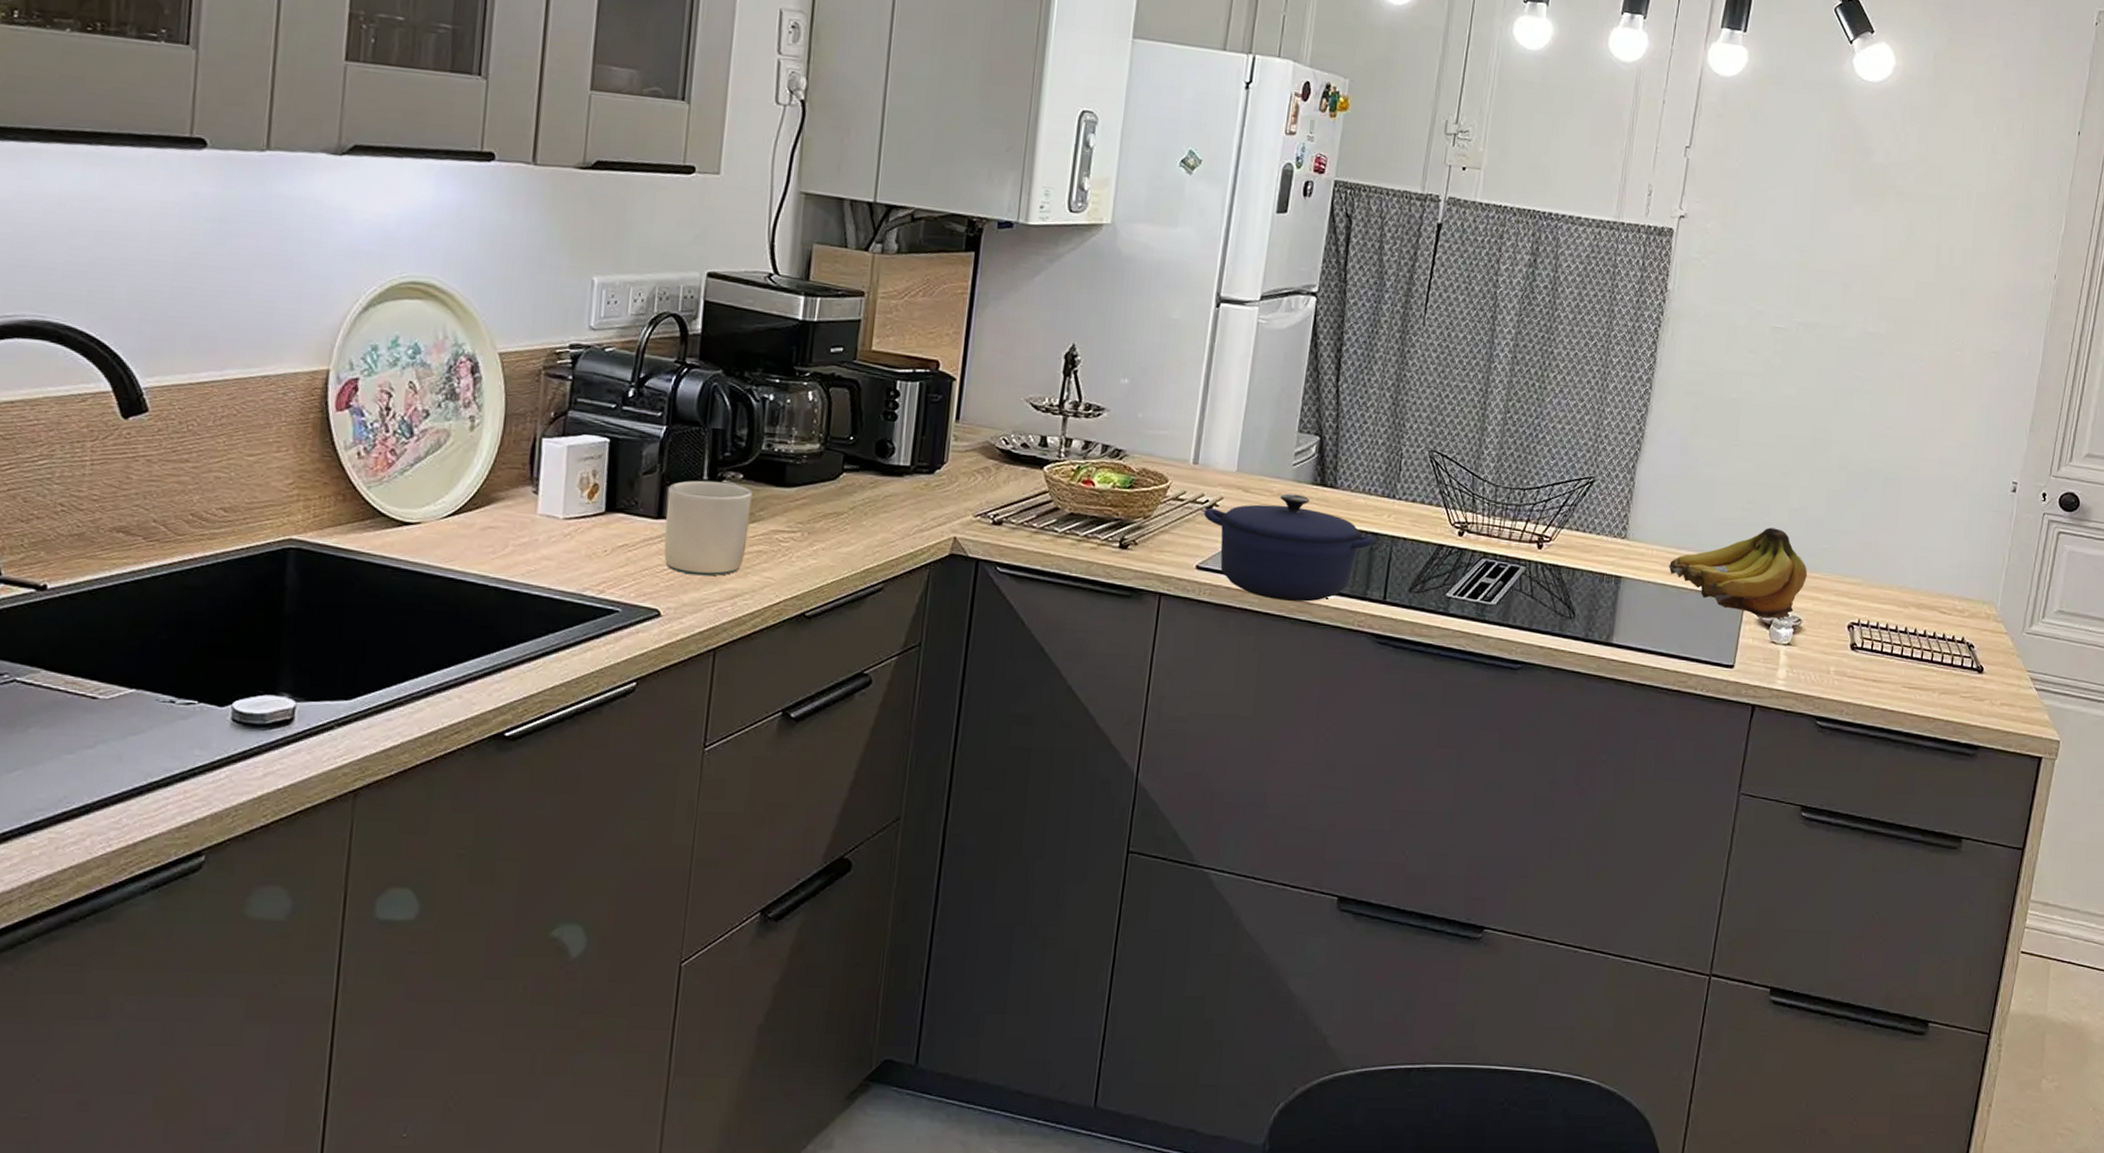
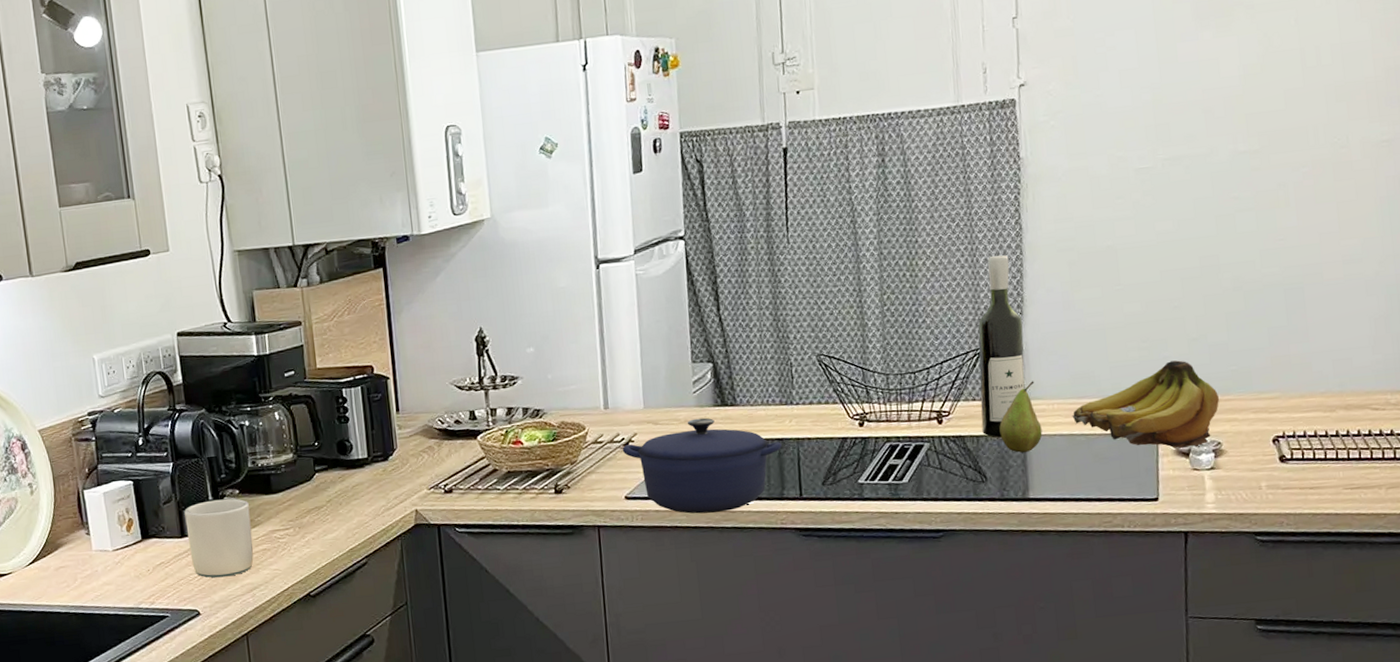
bottle: none [1579,384,1640,573] -> present [978,255,1025,437]
fruit: none [1596,521,1639,595] -> present [999,381,1043,453]

